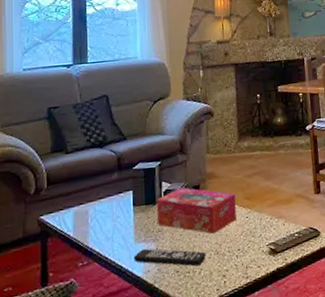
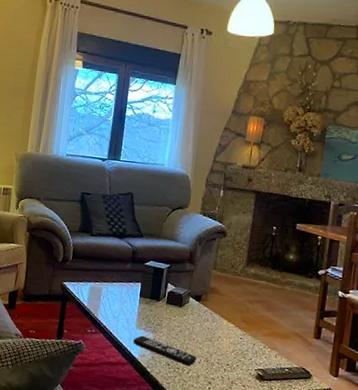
tissue box: present [157,187,237,234] -> none [158,293,234,344]

